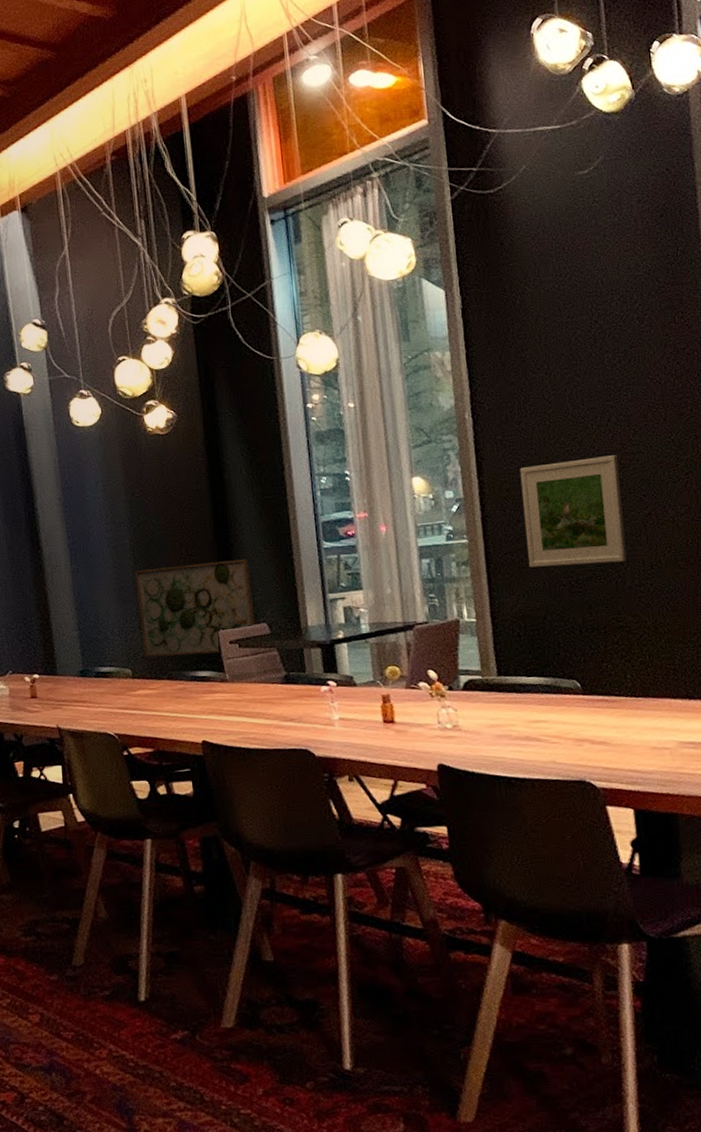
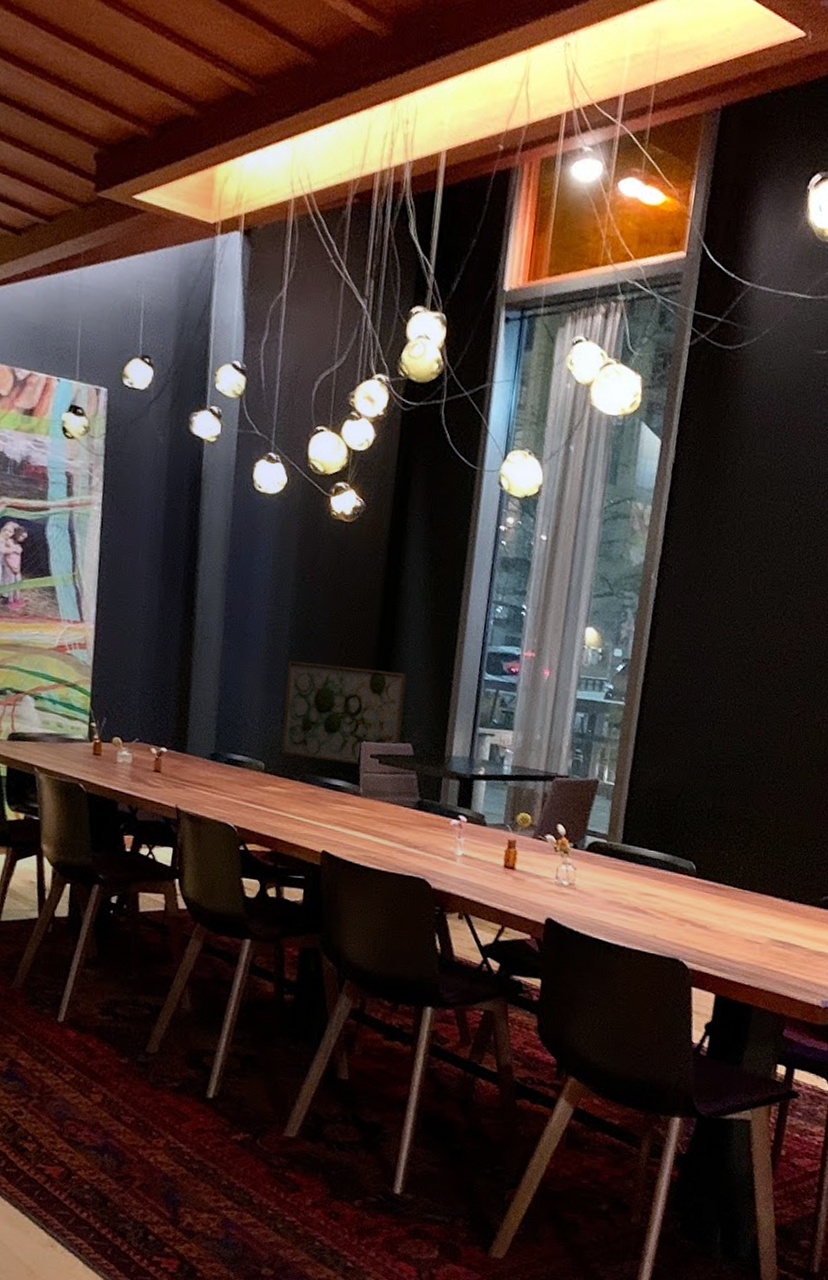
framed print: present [519,455,627,568] -> none [676,641,783,757]

